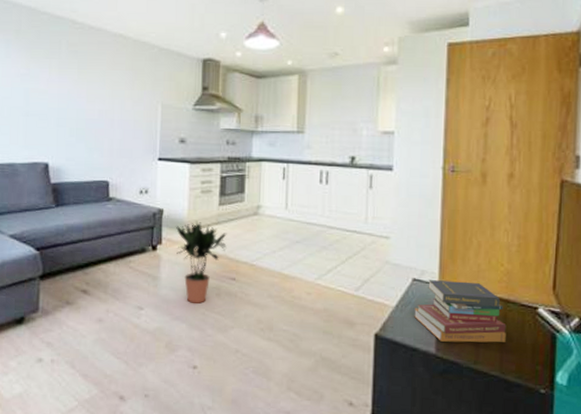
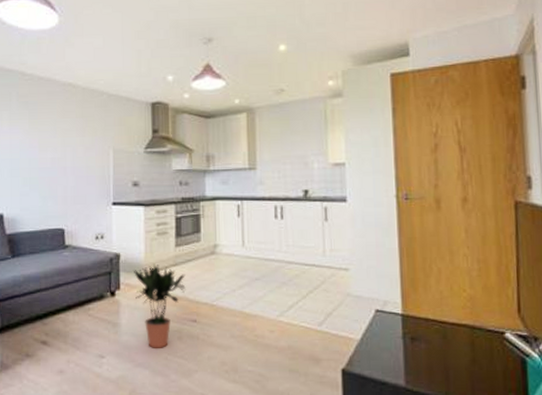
books: present [414,280,506,343] -> none [380,310,476,373]

